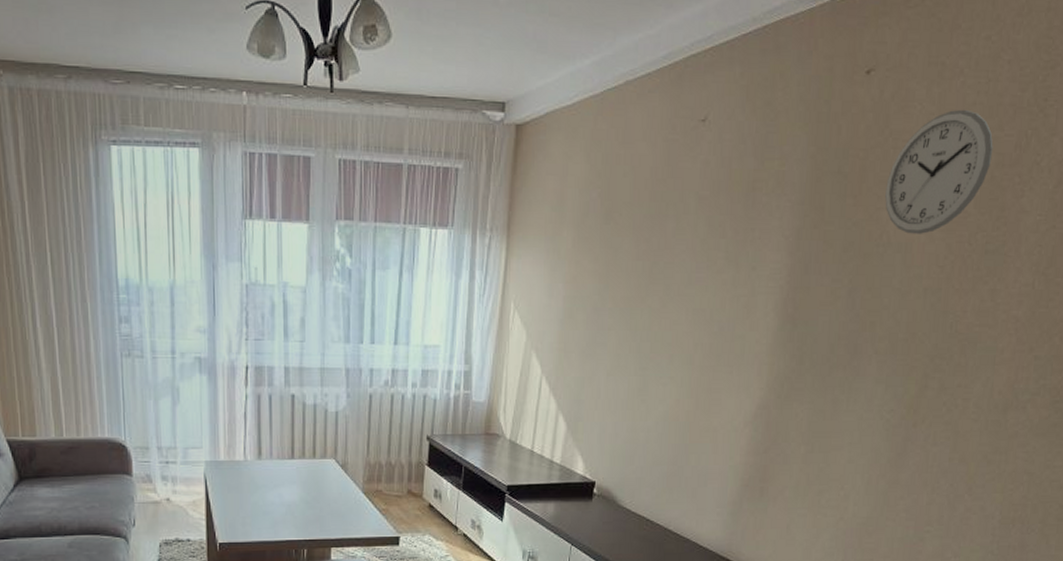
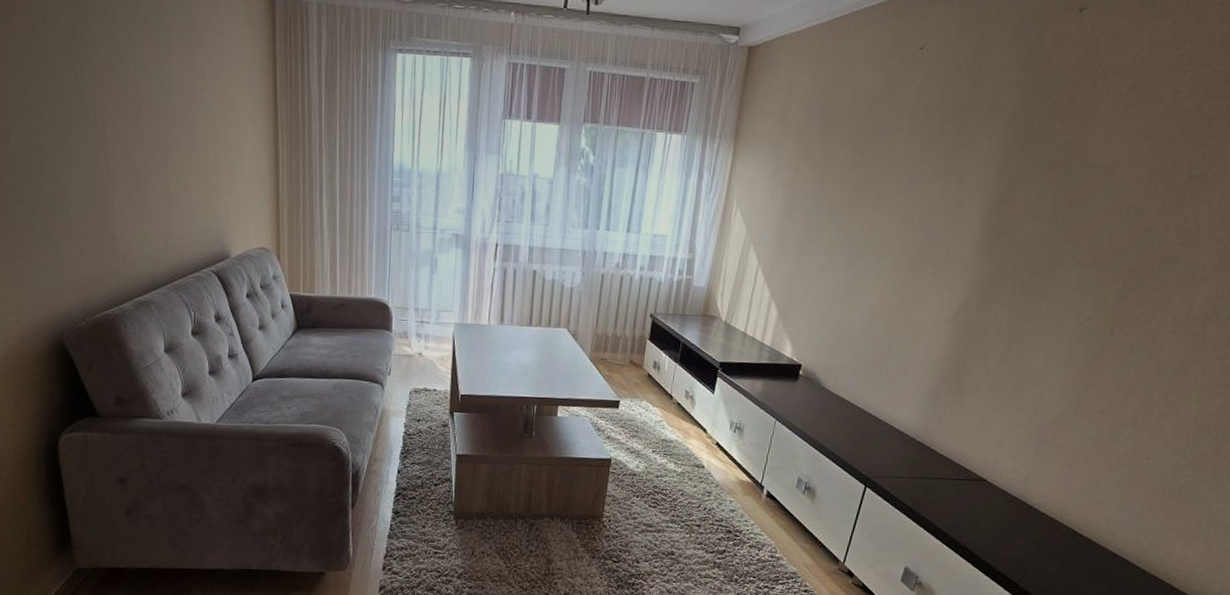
wall clock: present [885,109,993,234] -> none [1092,45,1202,158]

